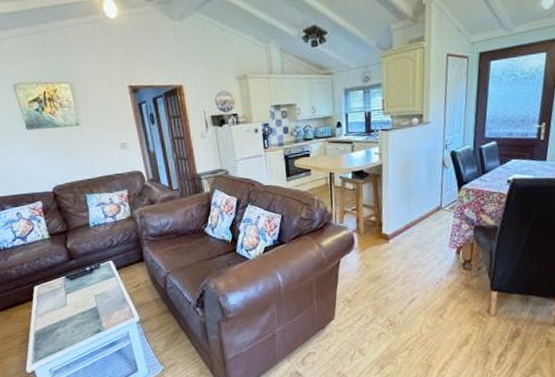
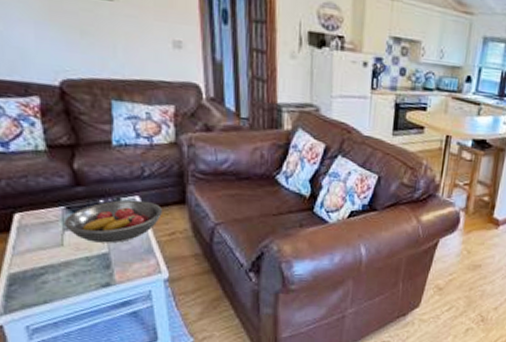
fruit bowl: none [65,263,130,300] -> present [64,199,163,244]

